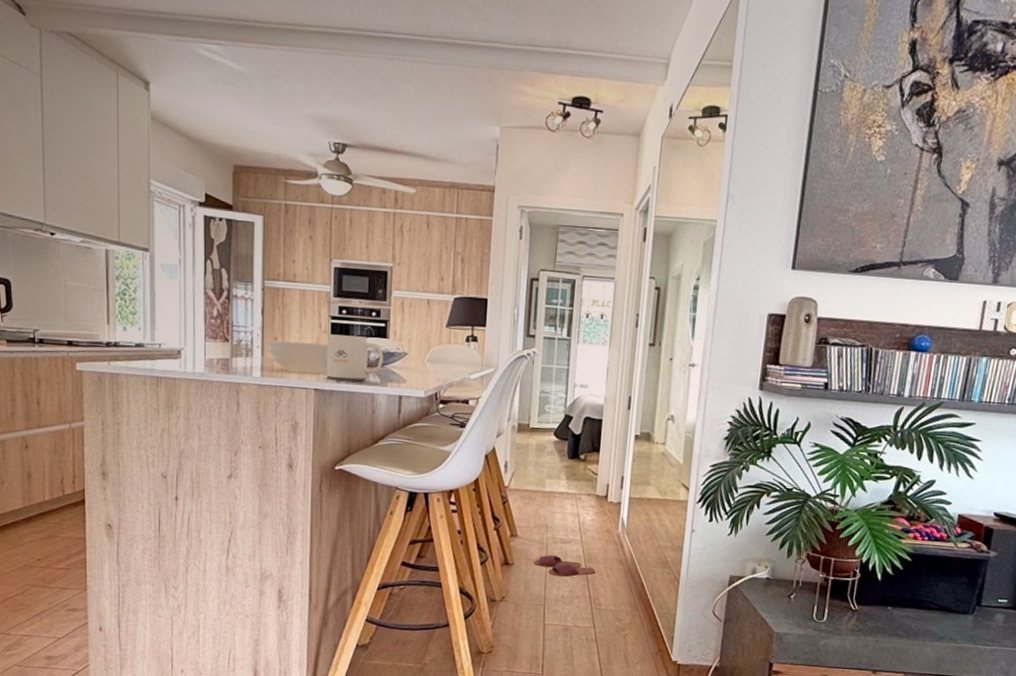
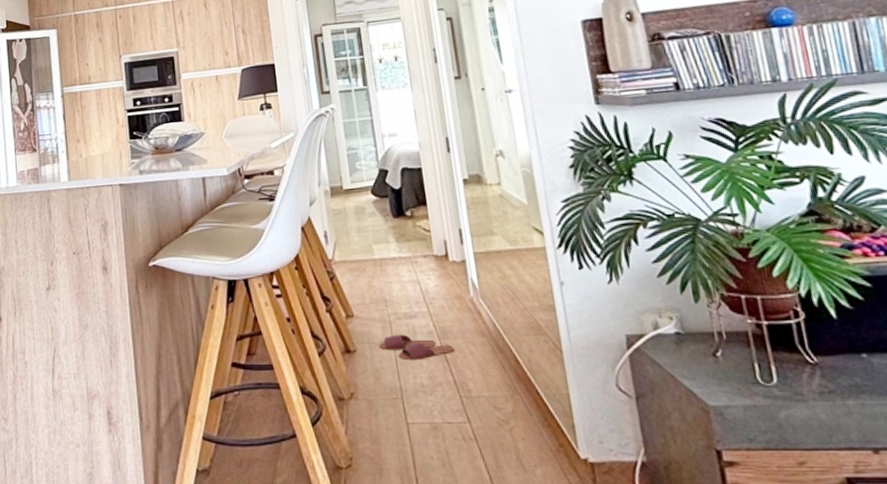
bowl: present [267,340,329,375] -> none [71,138,130,172]
mug: present [326,334,384,382] -> none [126,123,182,172]

